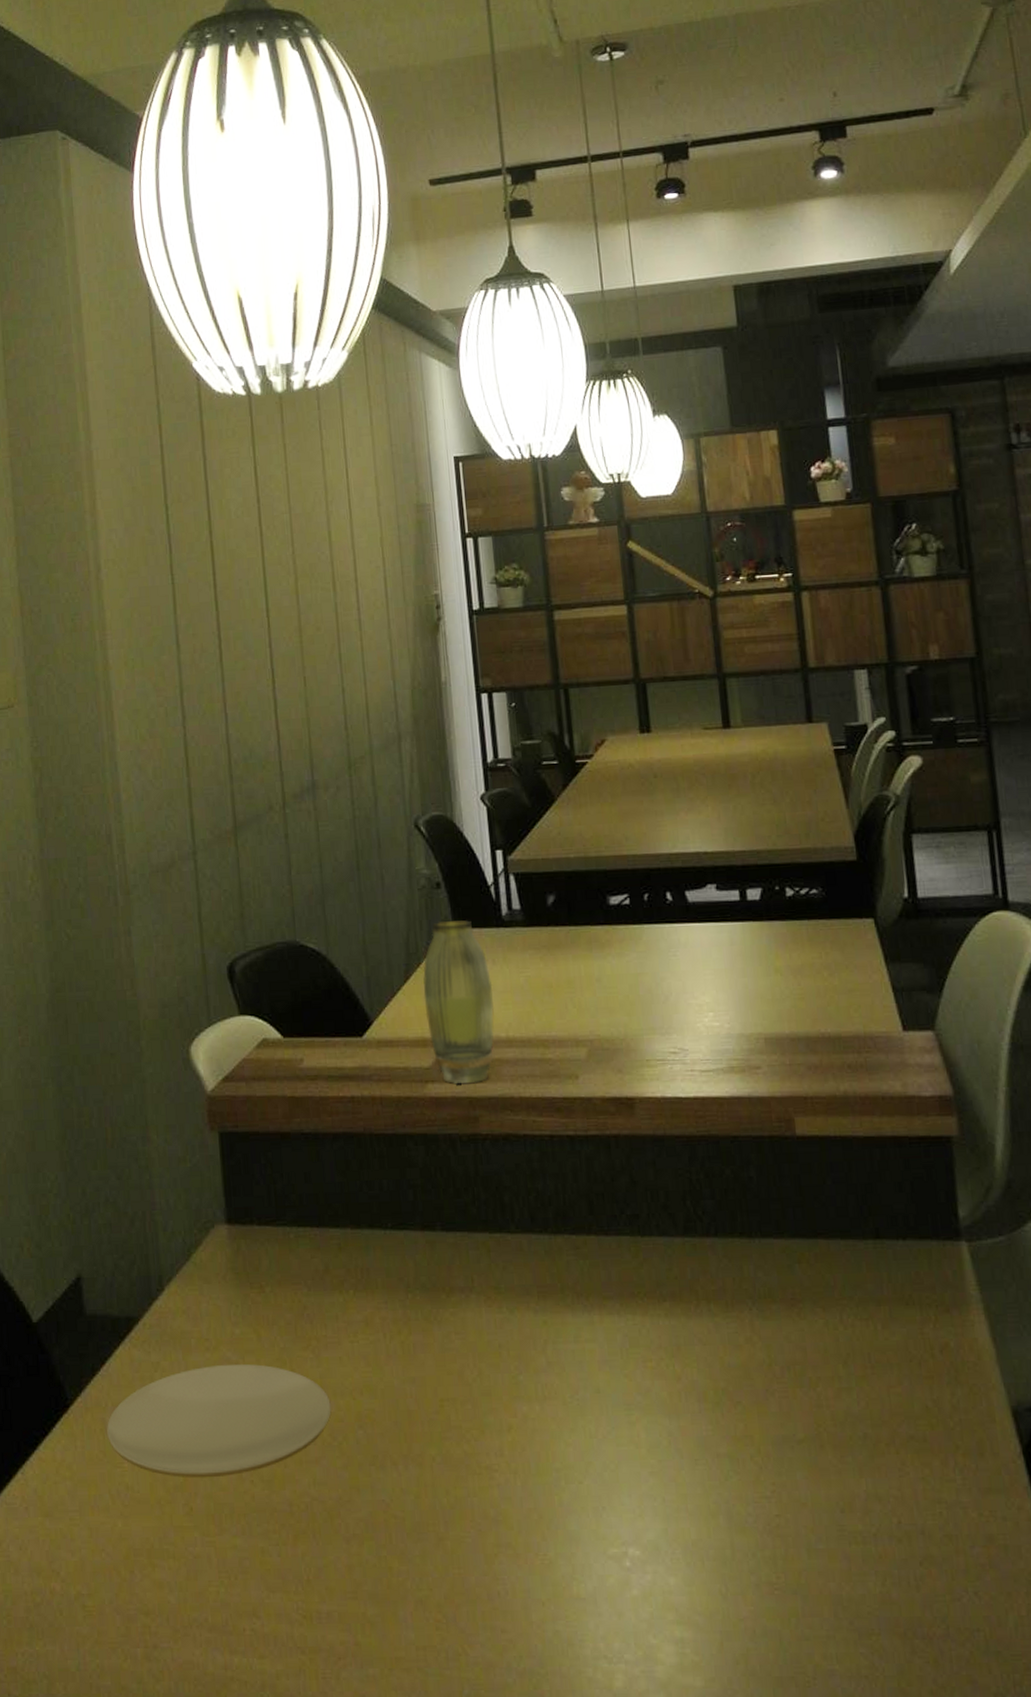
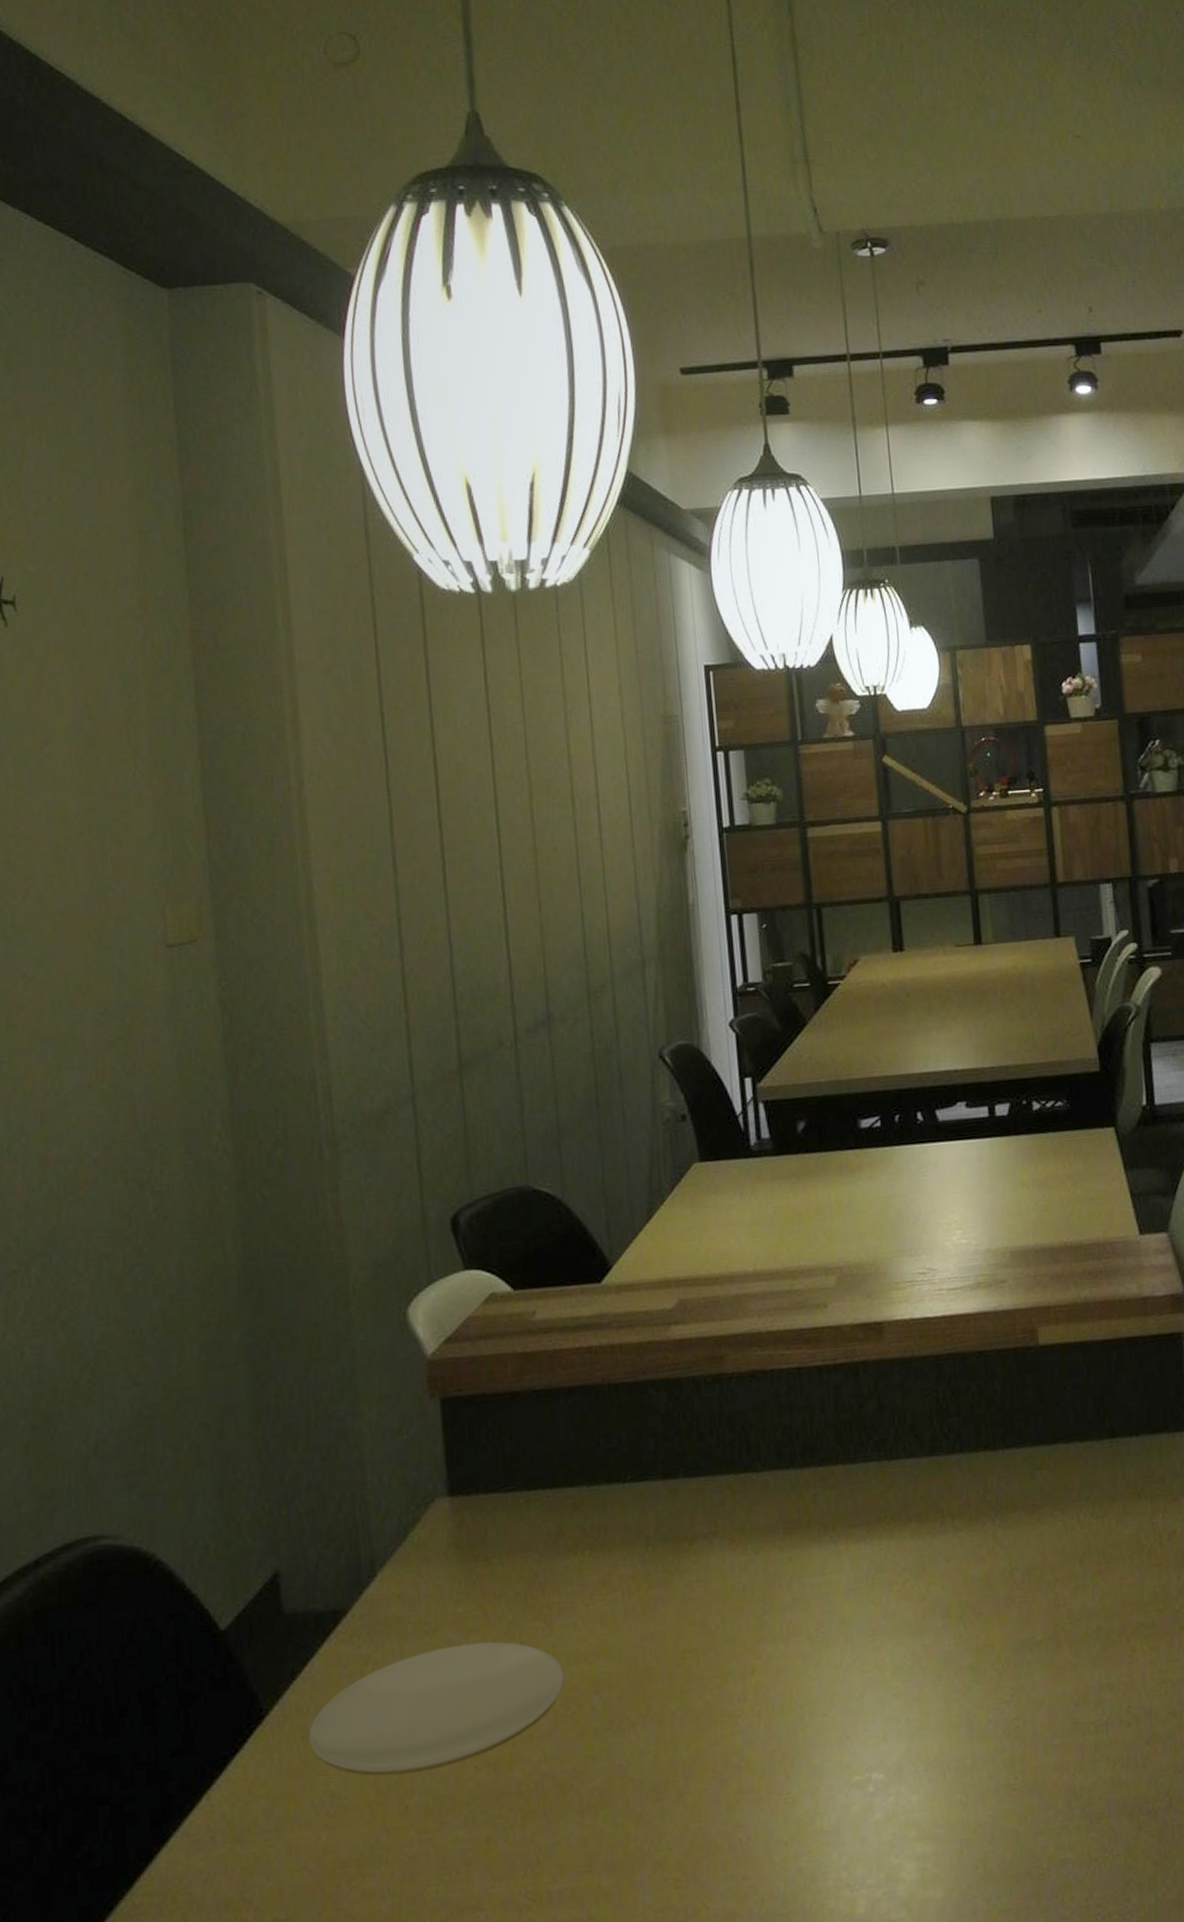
vase: present [423,919,495,1085] -> none [666,1152,742,1324]

